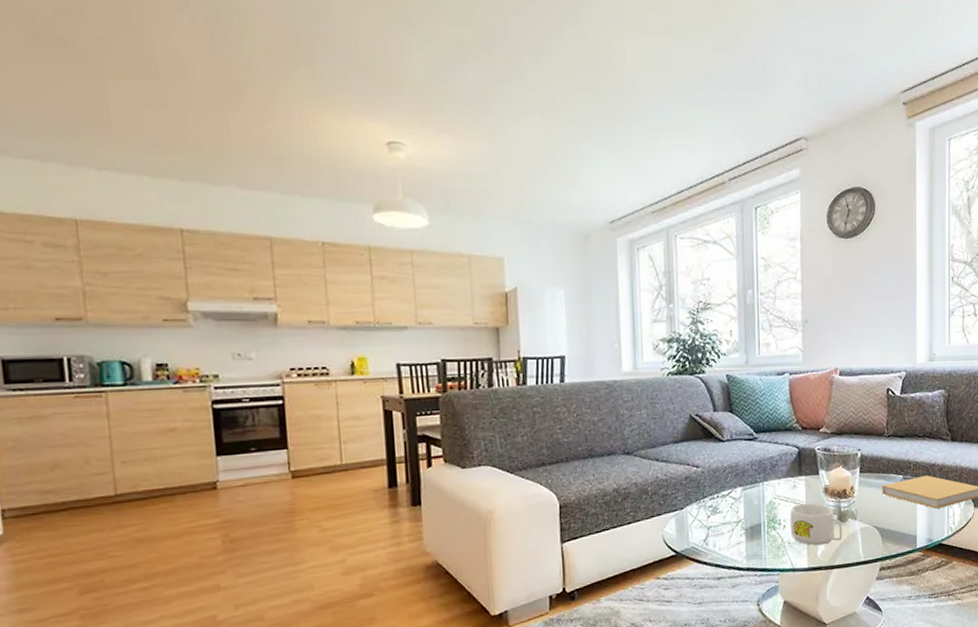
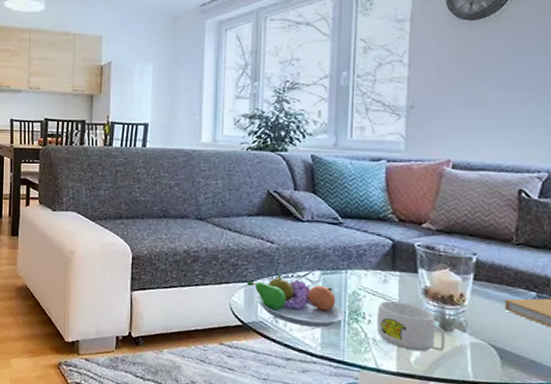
fruit bowl: none [677,495,764,544] -> present [247,272,345,328]

